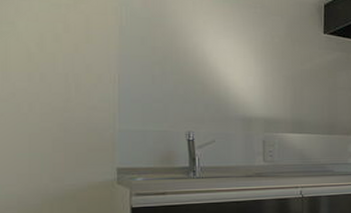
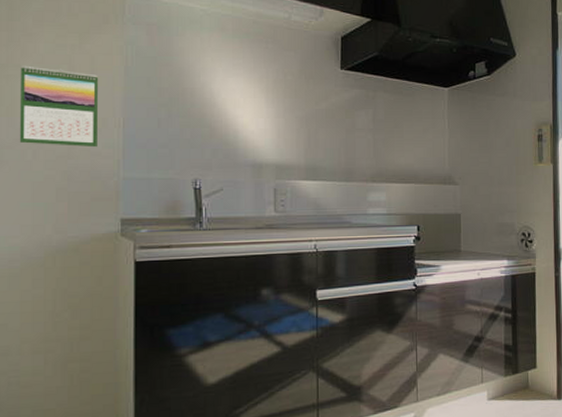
calendar: none [14,22,94,102] -> present [19,65,99,148]

